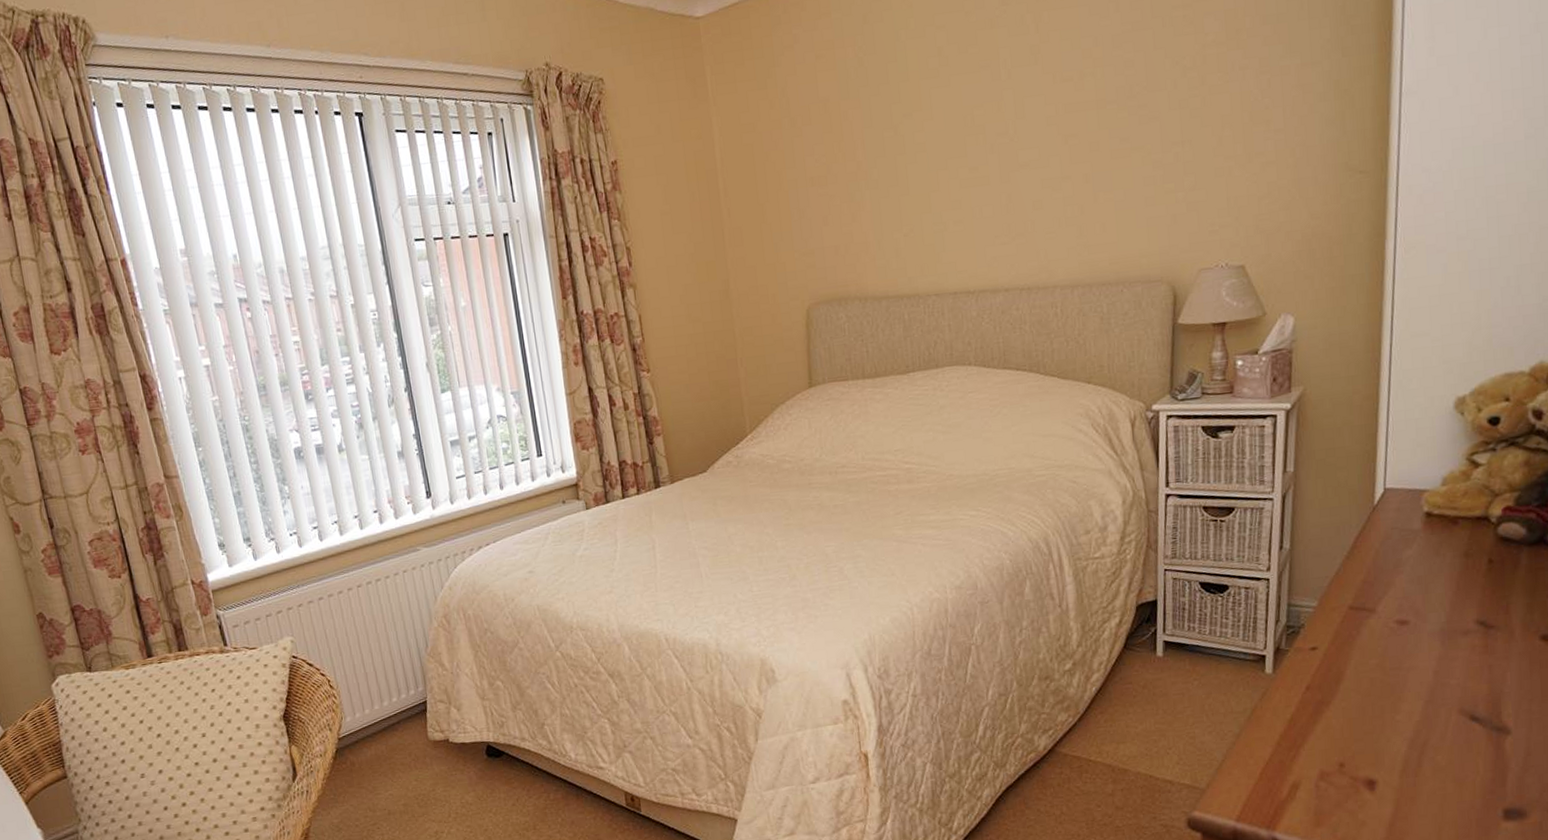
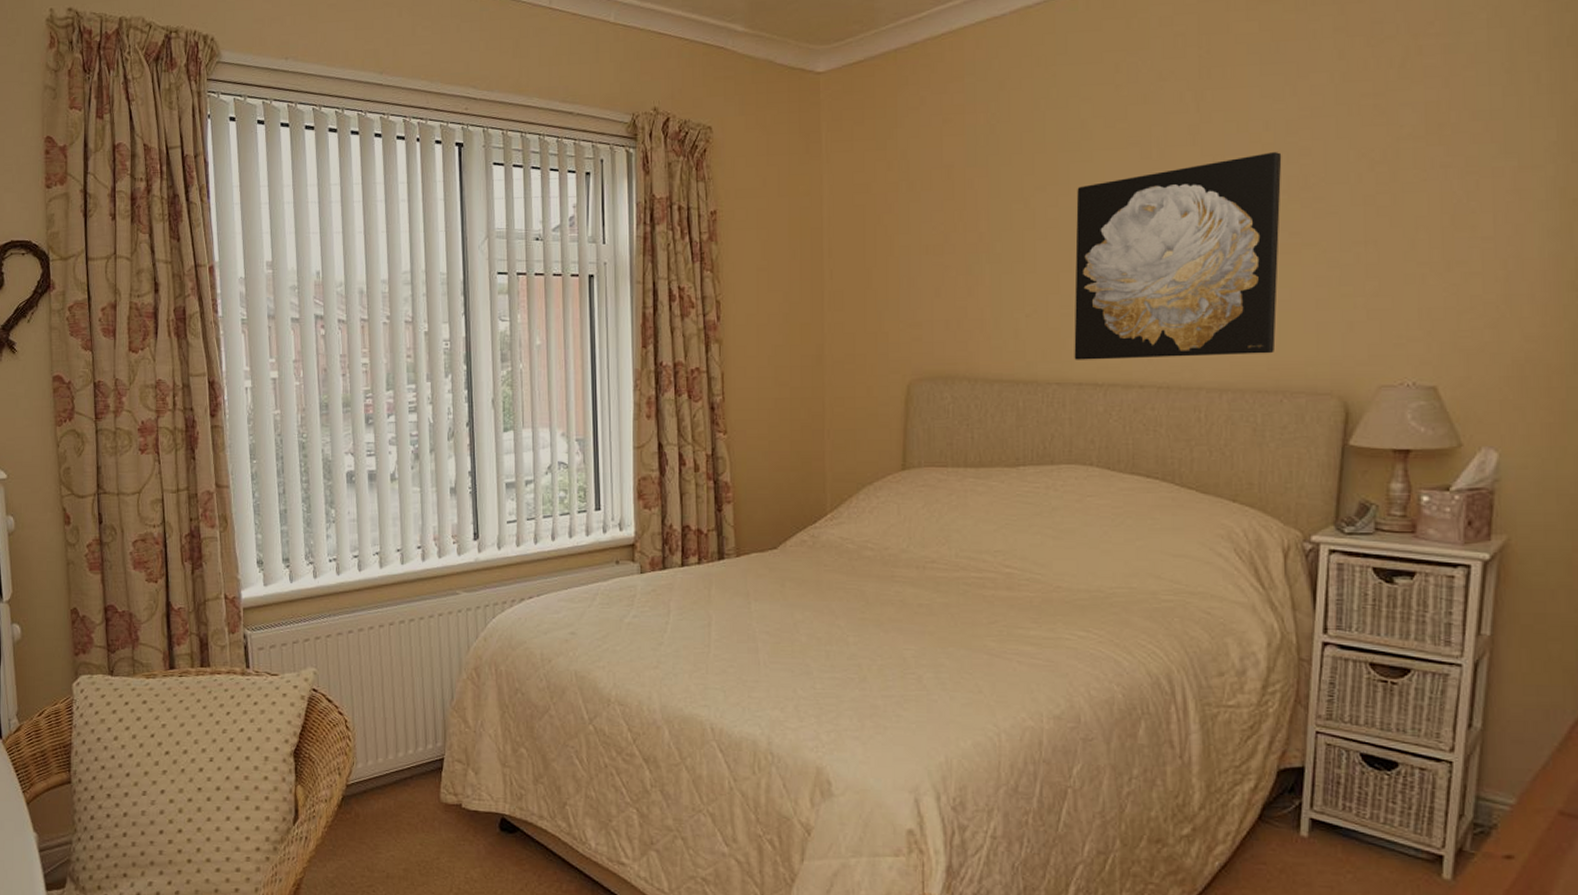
wall art: none [939,65,1114,272] -> present [1074,152,1282,360]

